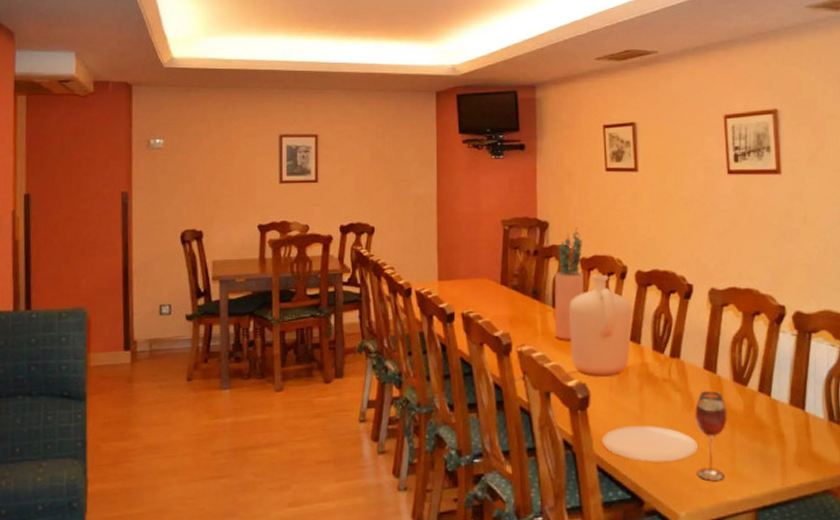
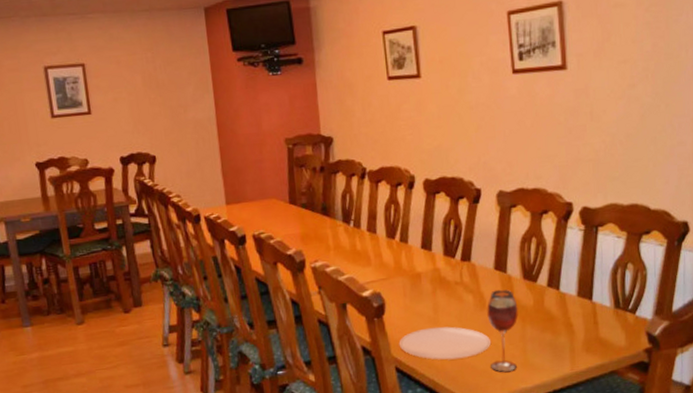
vase: present [554,227,584,341] -> none [342,140,373,254]
water jug: present [568,274,632,377] -> none [358,185,422,285]

